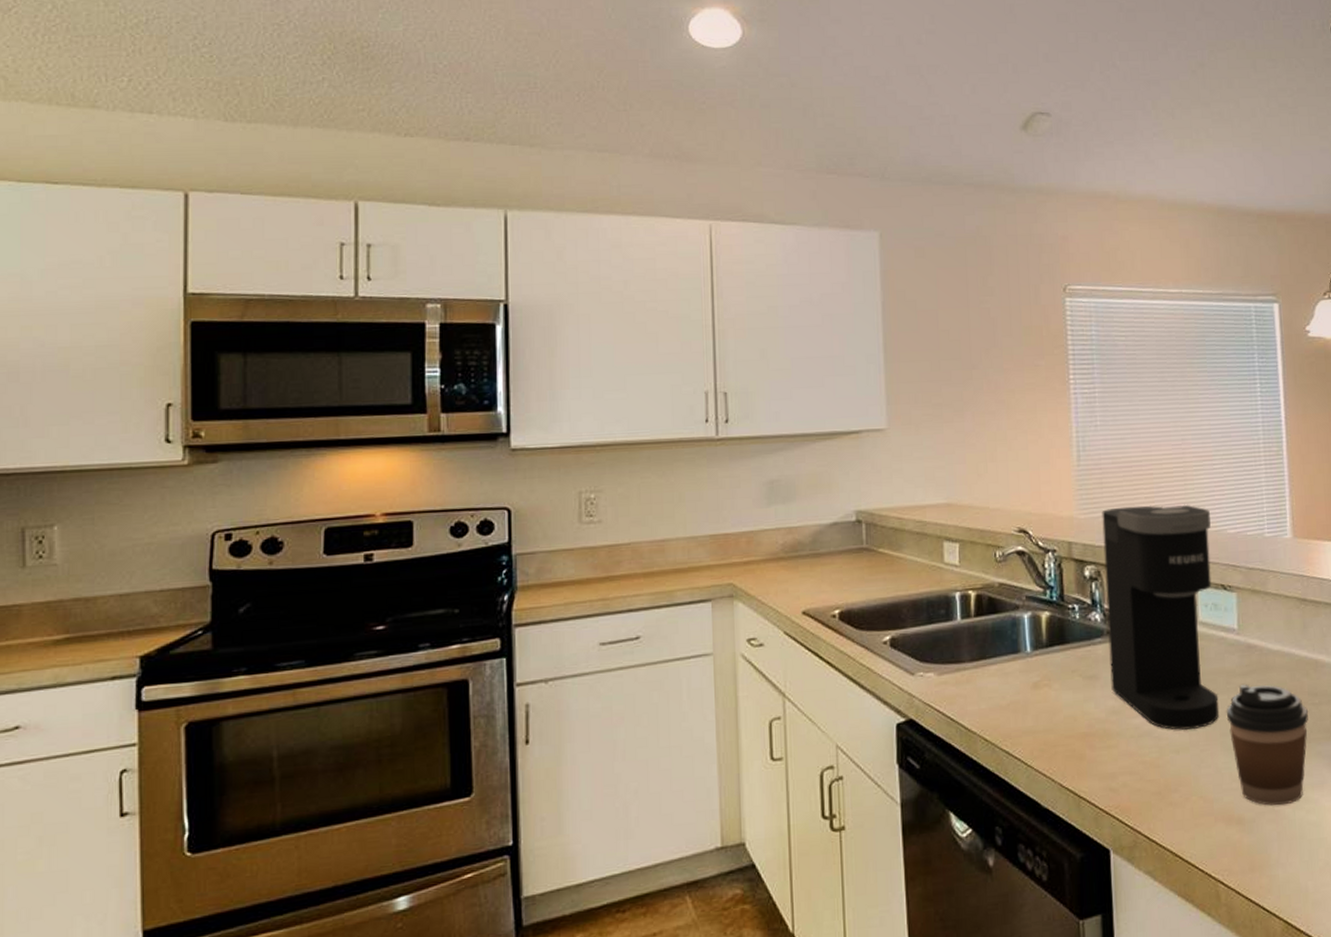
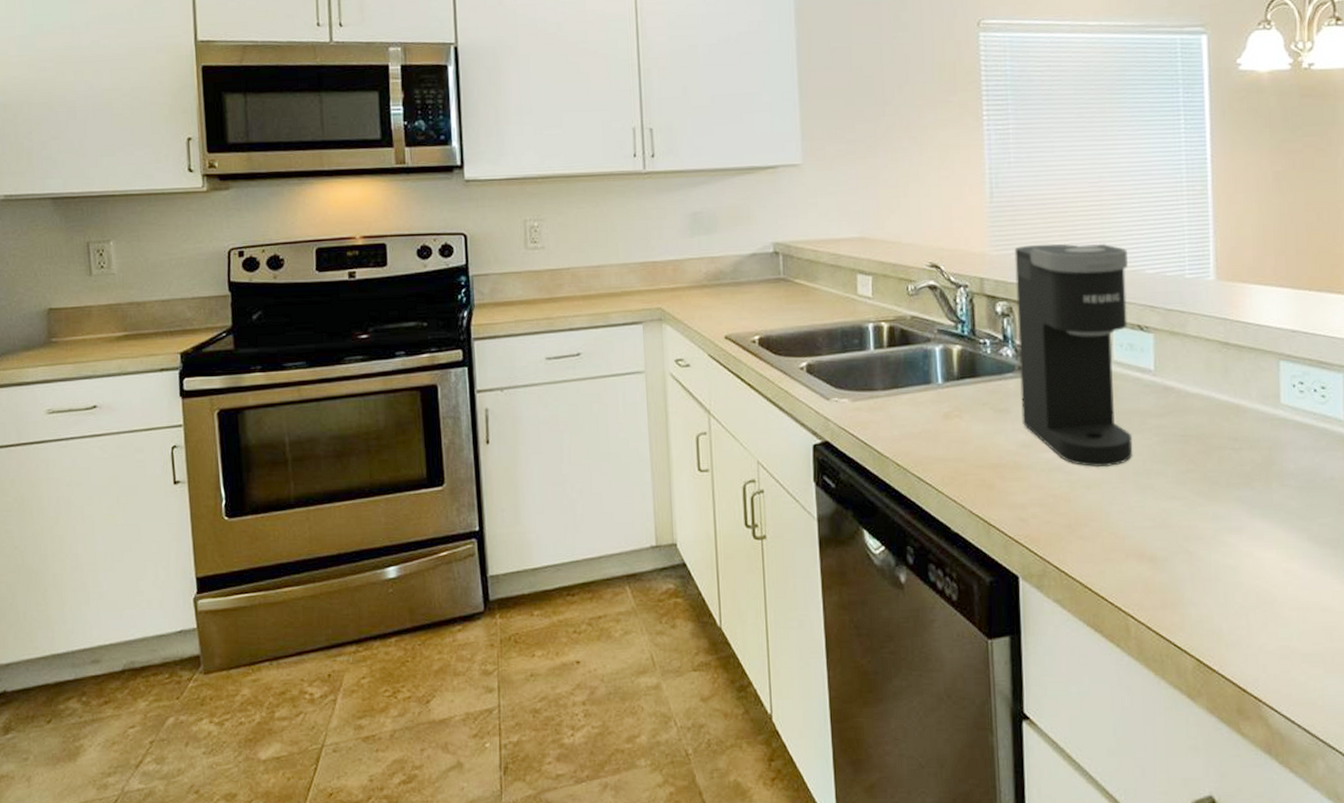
coffee cup: present [1226,684,1308,806] -> none [1140,426,1227,546]

